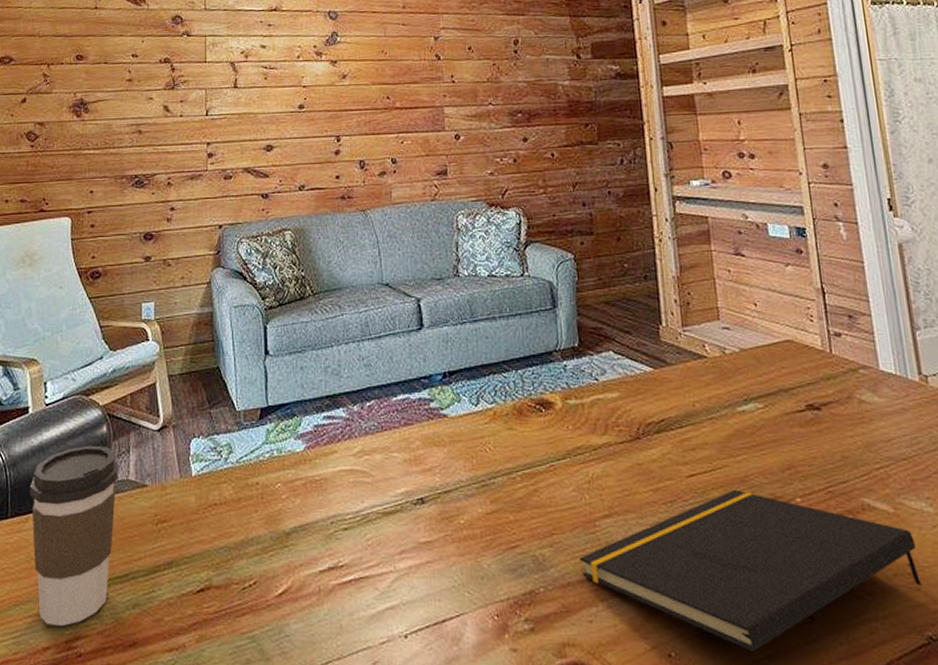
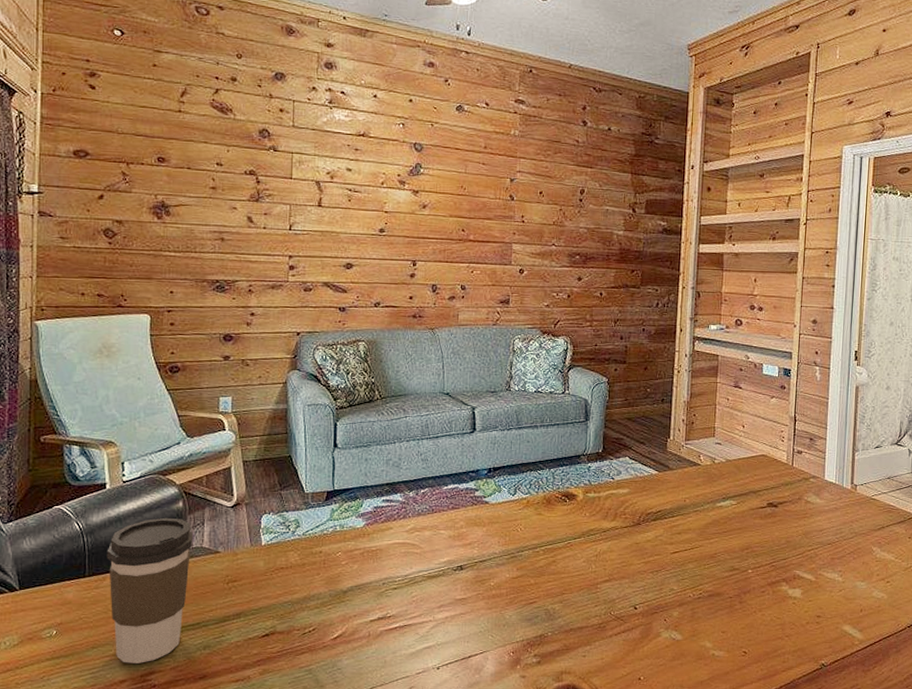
notepad: present [579,489,922,653] -> none [581,563,825,676]

